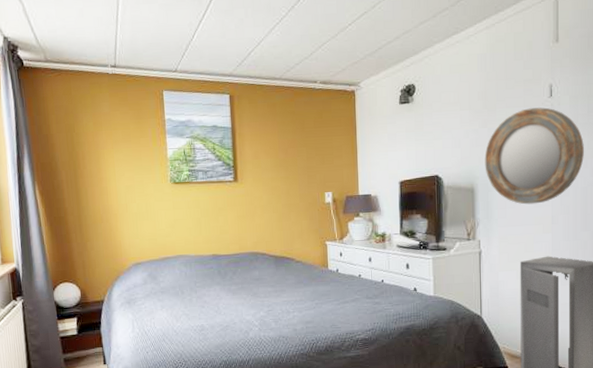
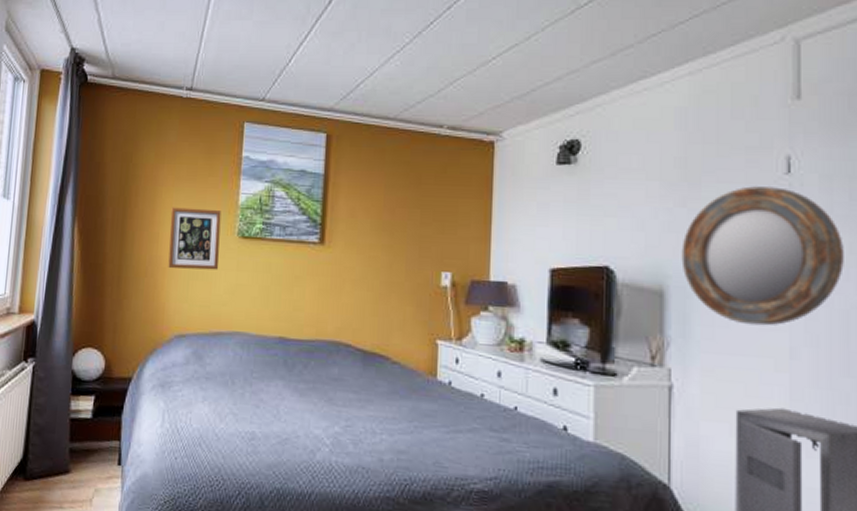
picture frame: none [114,163,159,213] -> present [168,207,221,270]

